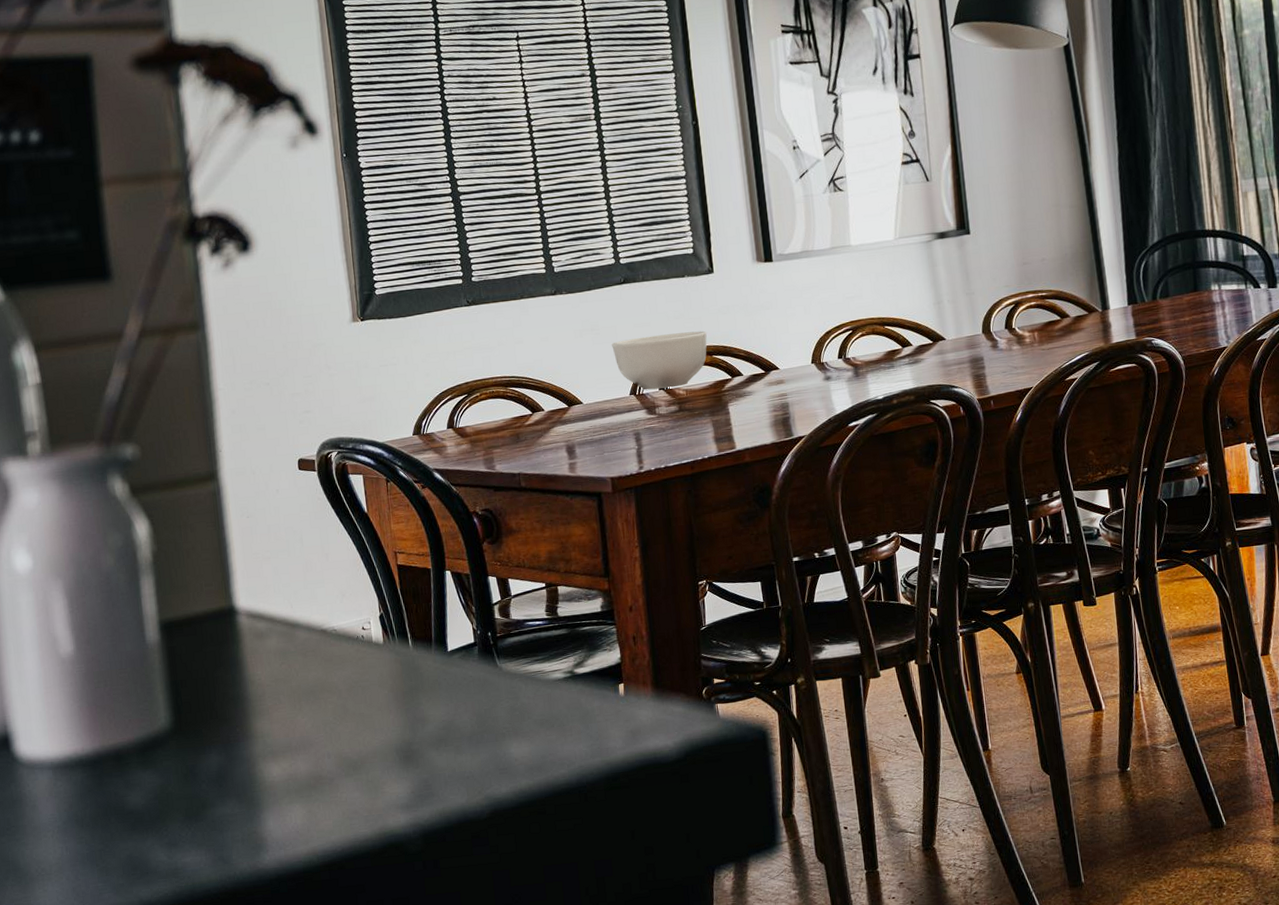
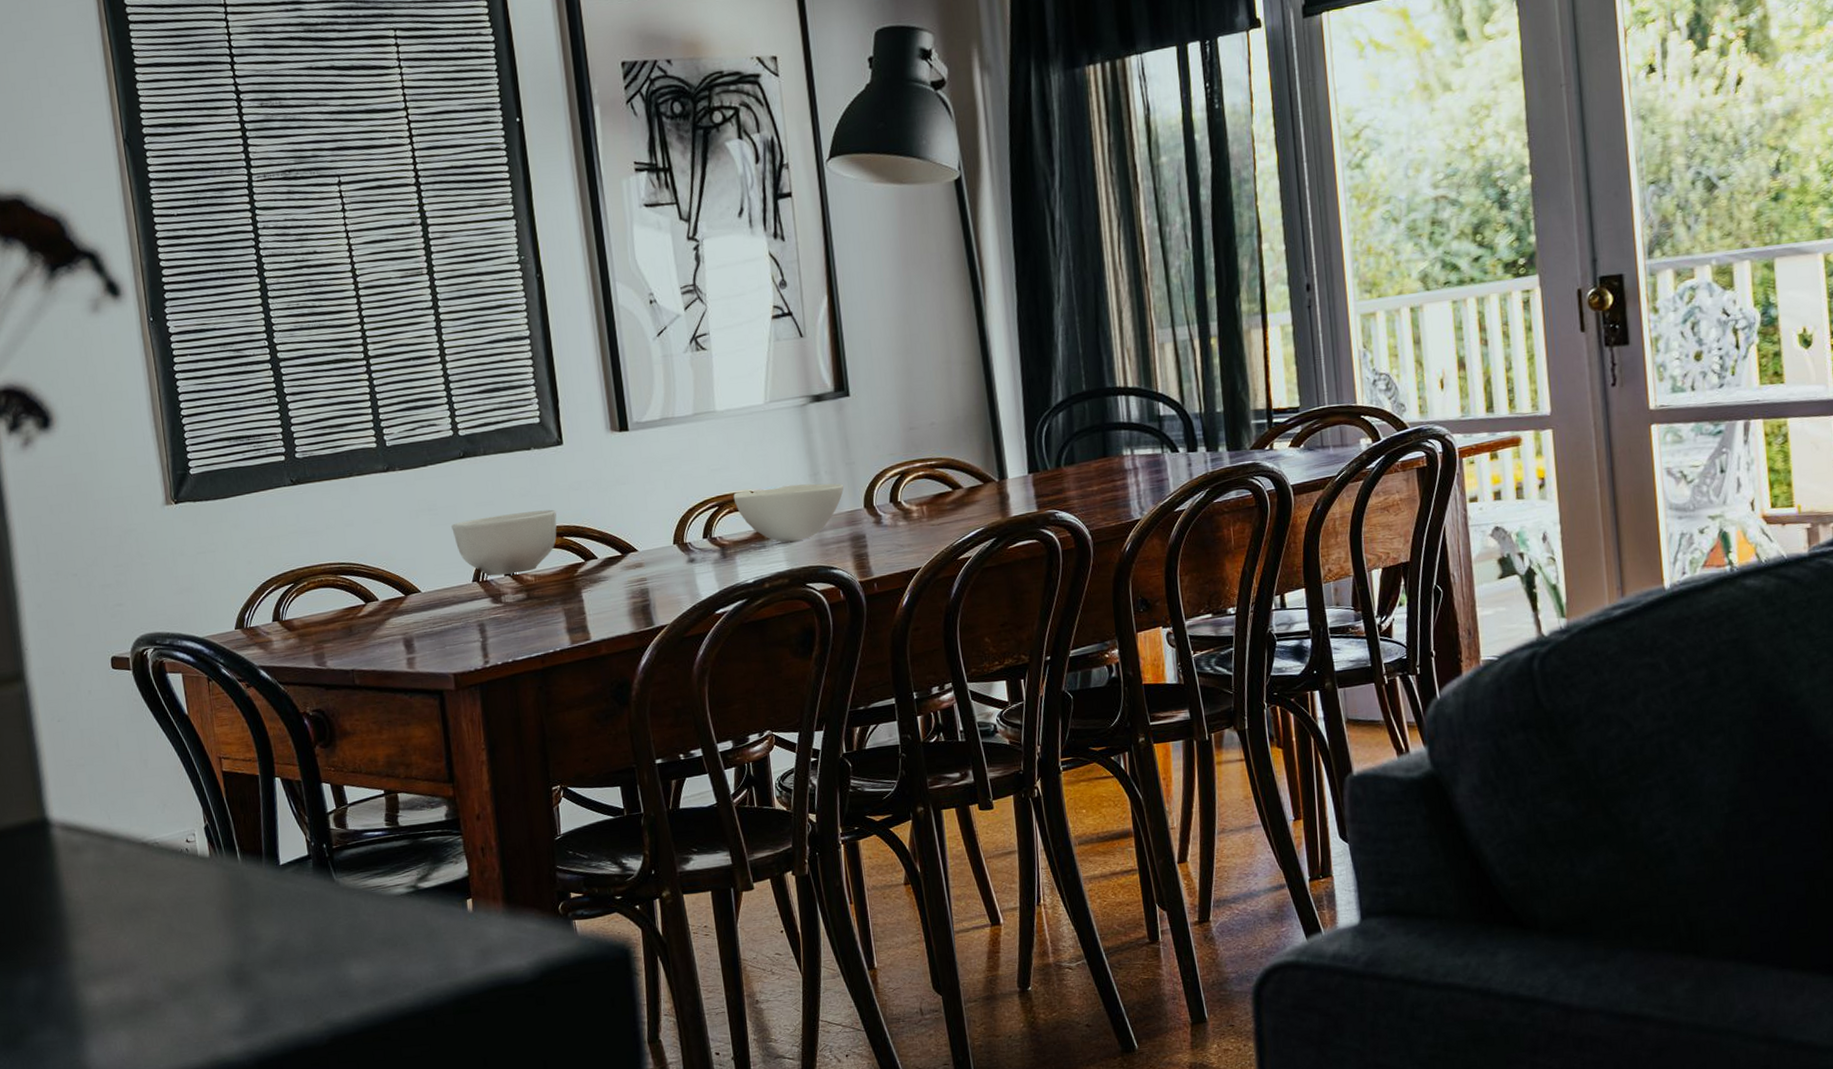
bowl: none [865,311,965,363] -> present [733,483,844,542]

